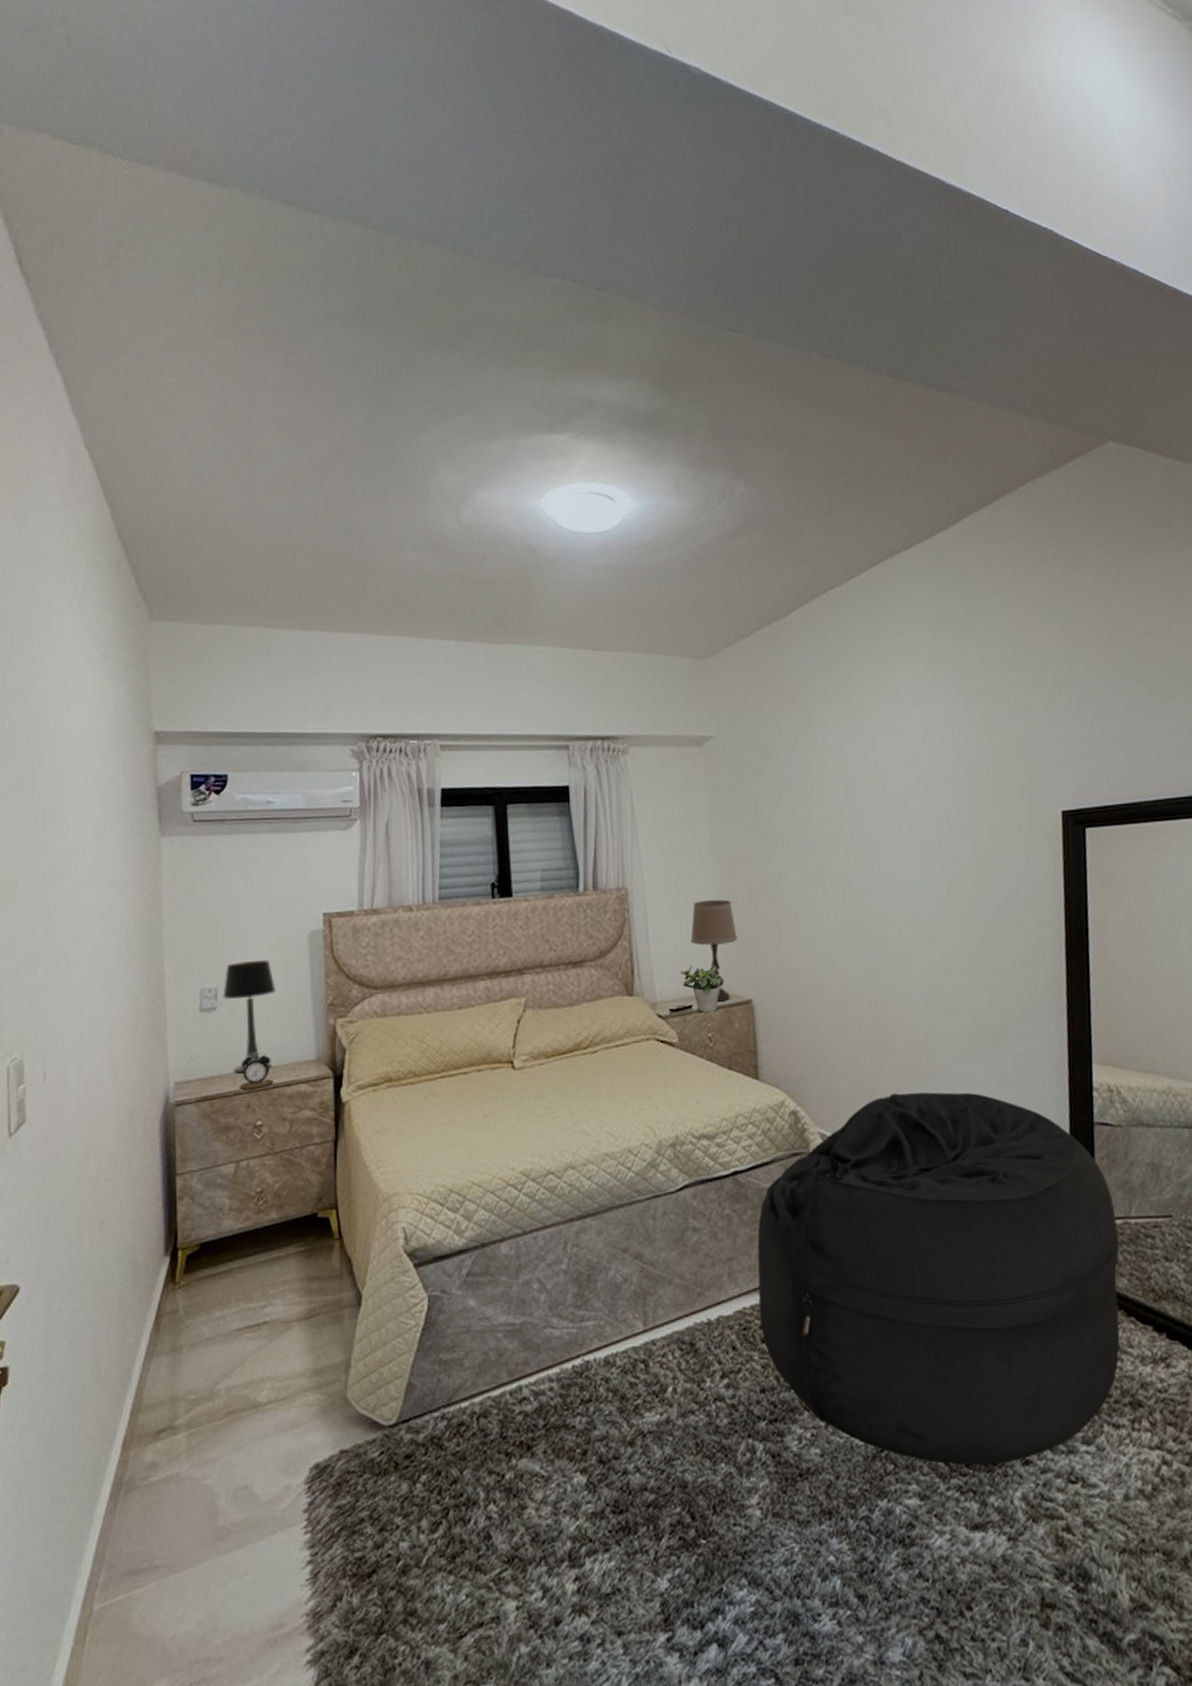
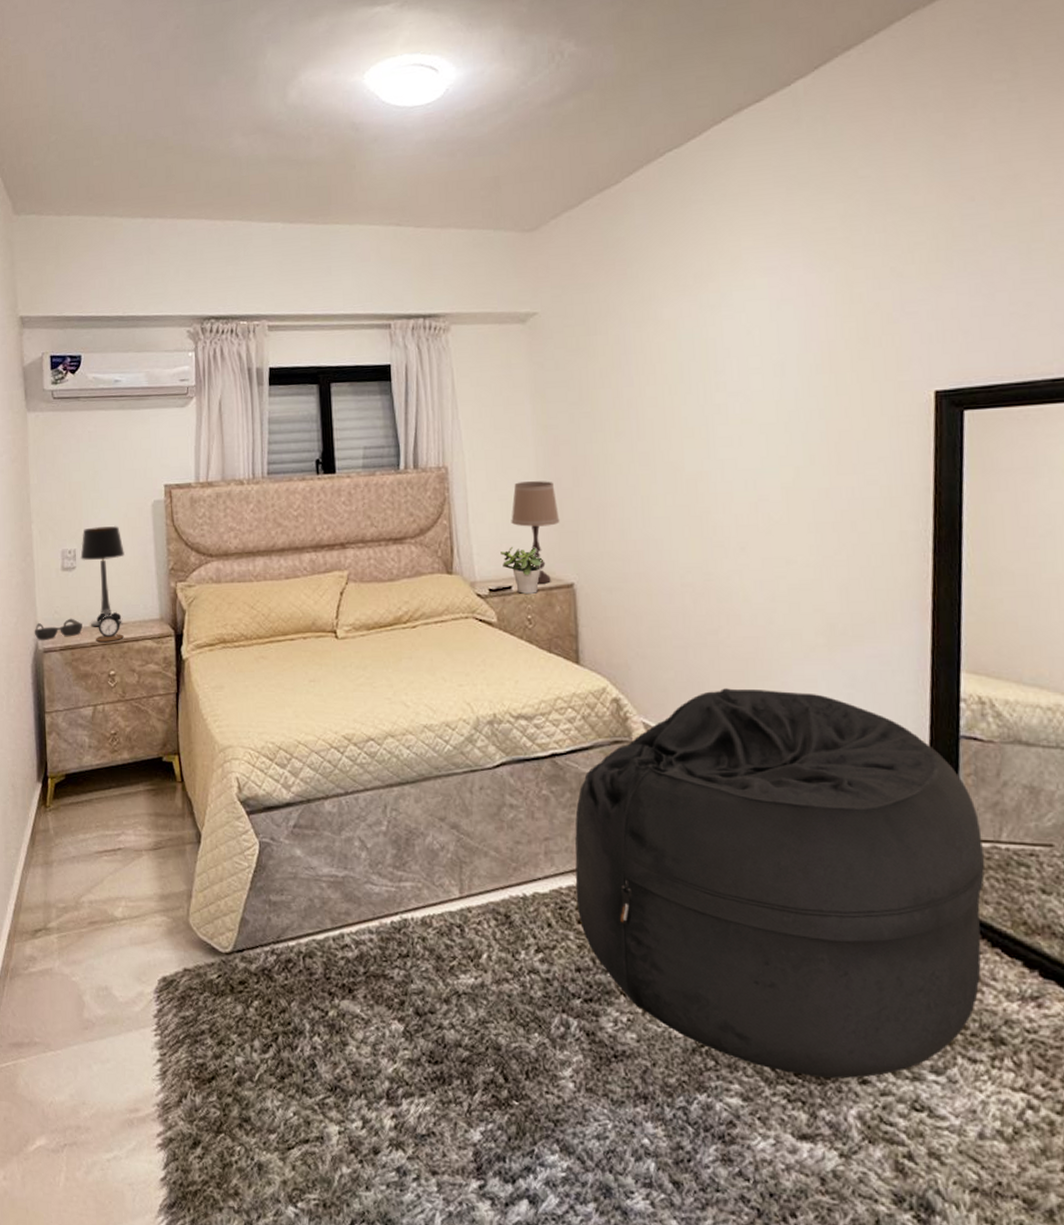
glasses: none [164,1065,224,1092] -> present [34,618,82,640]

